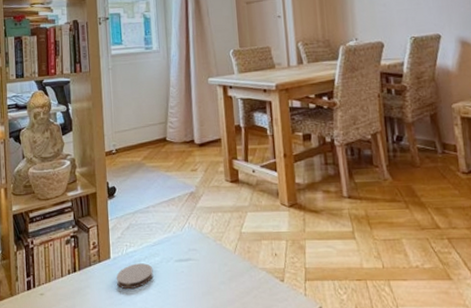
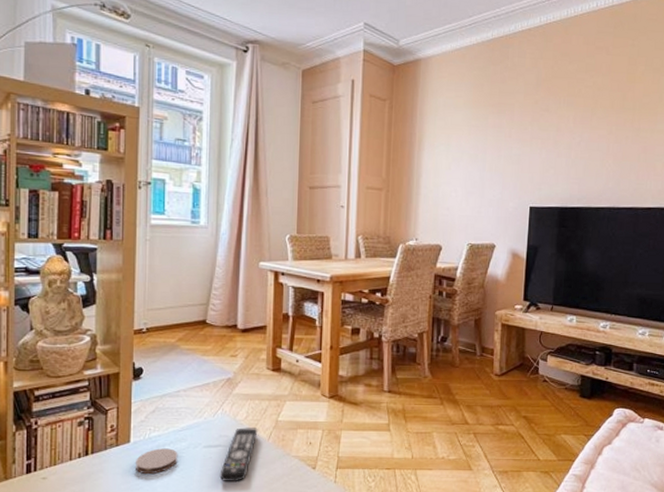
remote control: none [192,240,224,297] -> present [219,427,258,482]

